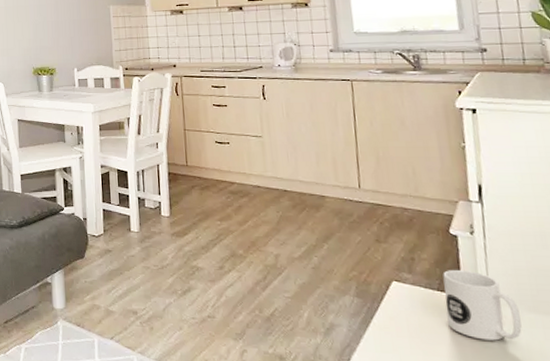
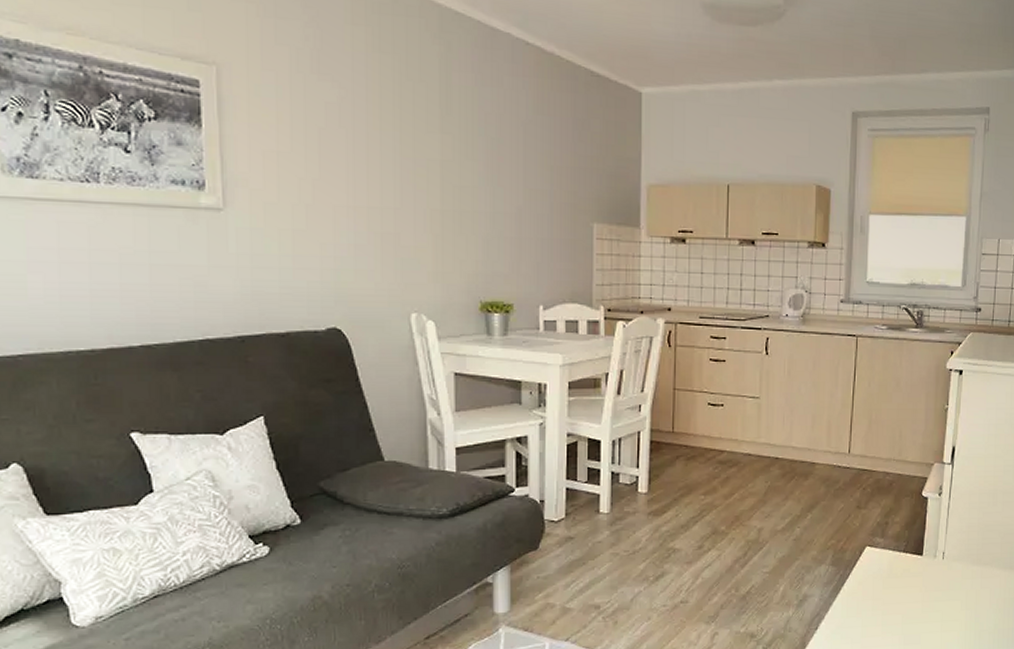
mug: present [442,269,522,341] -> none [907,530,967,595]

